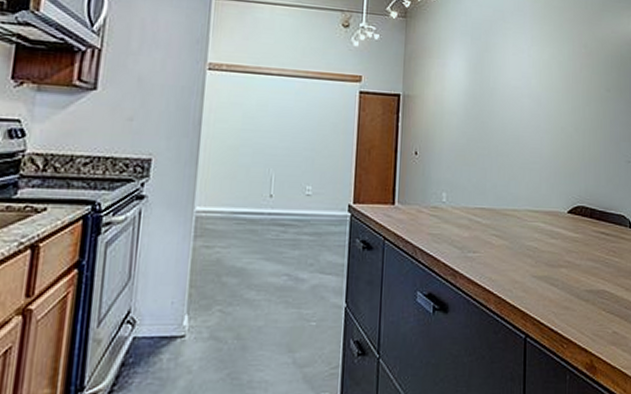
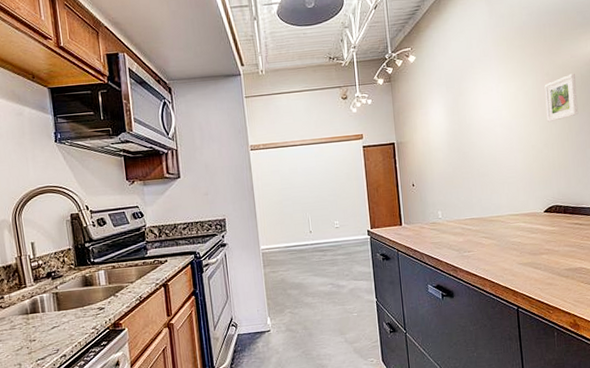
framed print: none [580,51,615,104] -> present [544,73,579,123]

